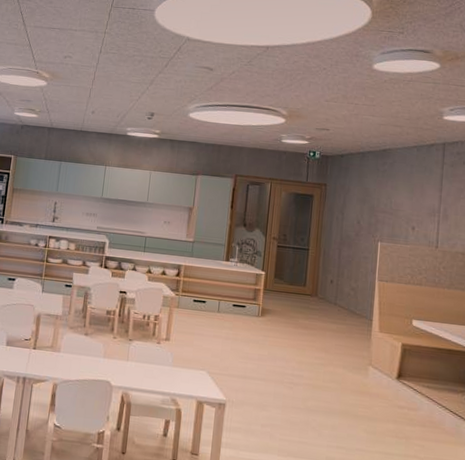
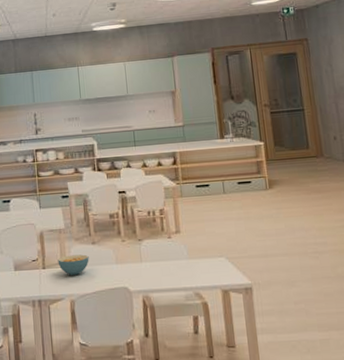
cereal bowl: none [49,341,79,362] -> present [58,254,89,276]

